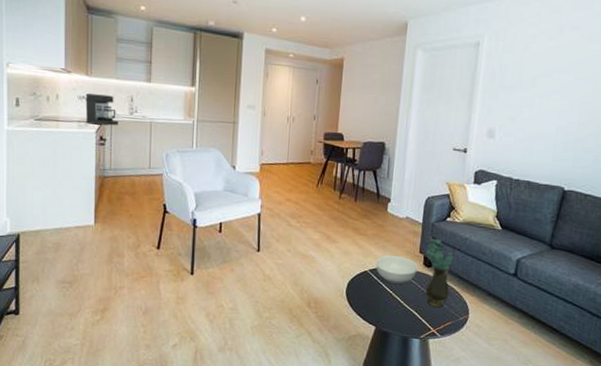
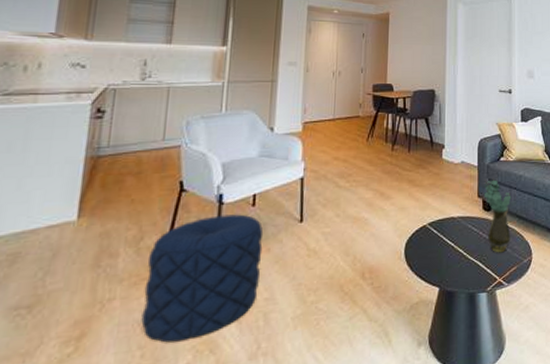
coffee maker: present [85,93,119,126] -> none [79,60,125,95]
pouf: none [142,236,228,327] -> present [141,214,264,343]
bowl: present [375,254,419,285] -> none [434,203,478,236]

